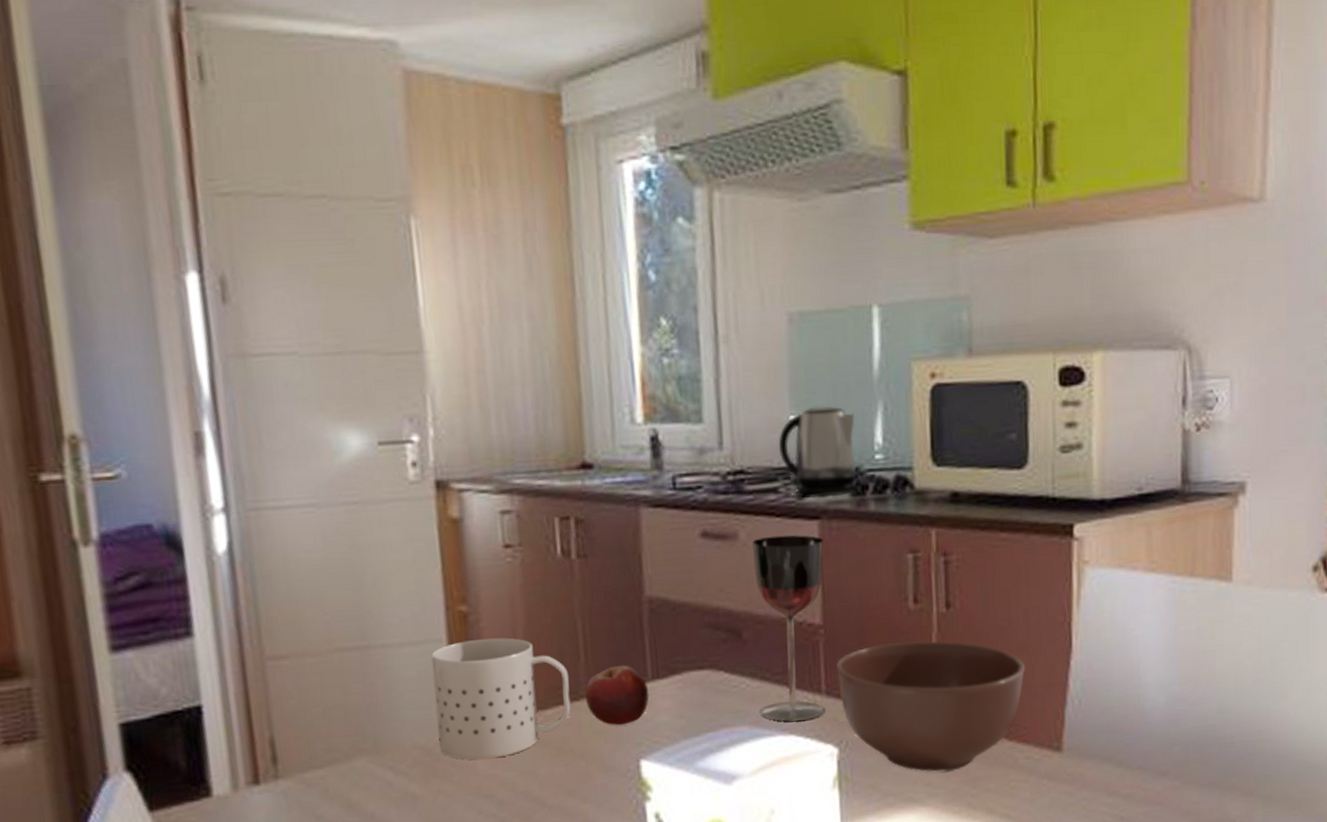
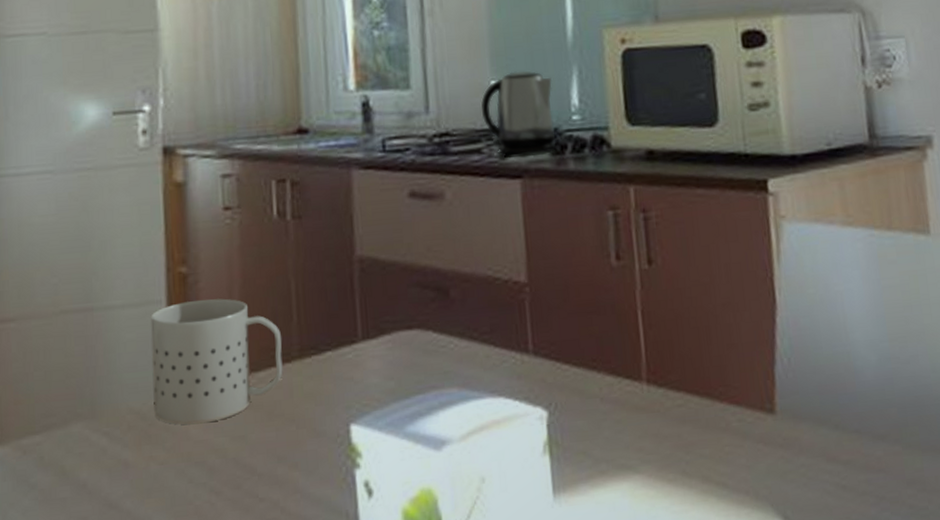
fruit: present [585,665,650,726] -> none [297,325,360,388]
wineglass: present [752,535,825,722] -> none [458,194,533,383]
bowl: present [835,640,1026,771] -> none [542,297,731,436]

